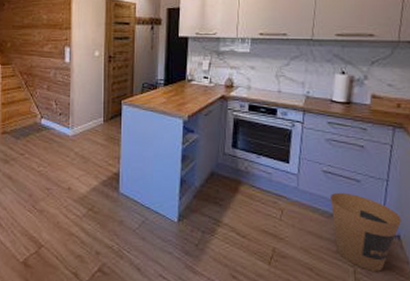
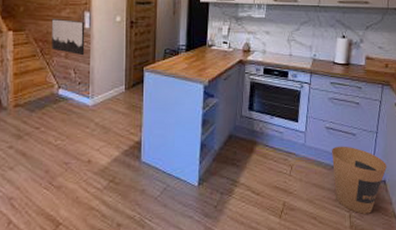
wall art: none [34,53,66,89] -> present [51,18,85,56]

